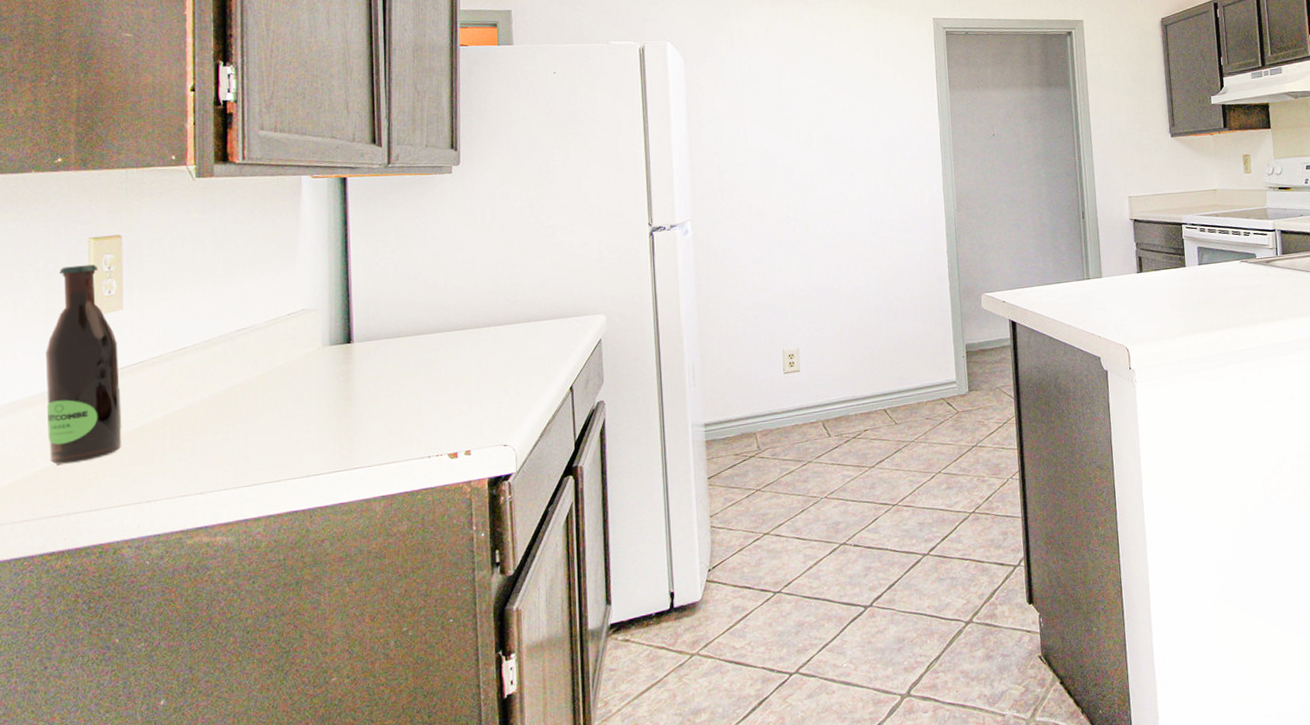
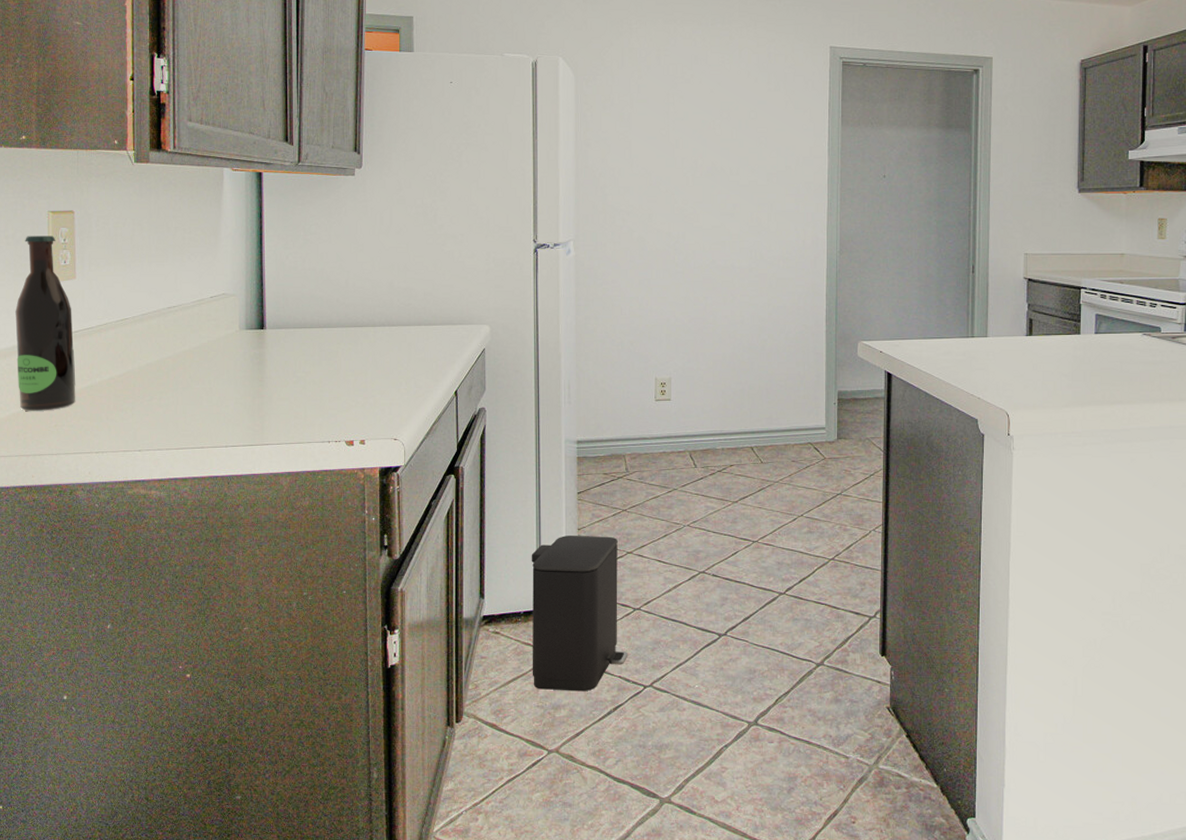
pedal bin: none [661,519,771,696] -> present [531,536,628,692]

